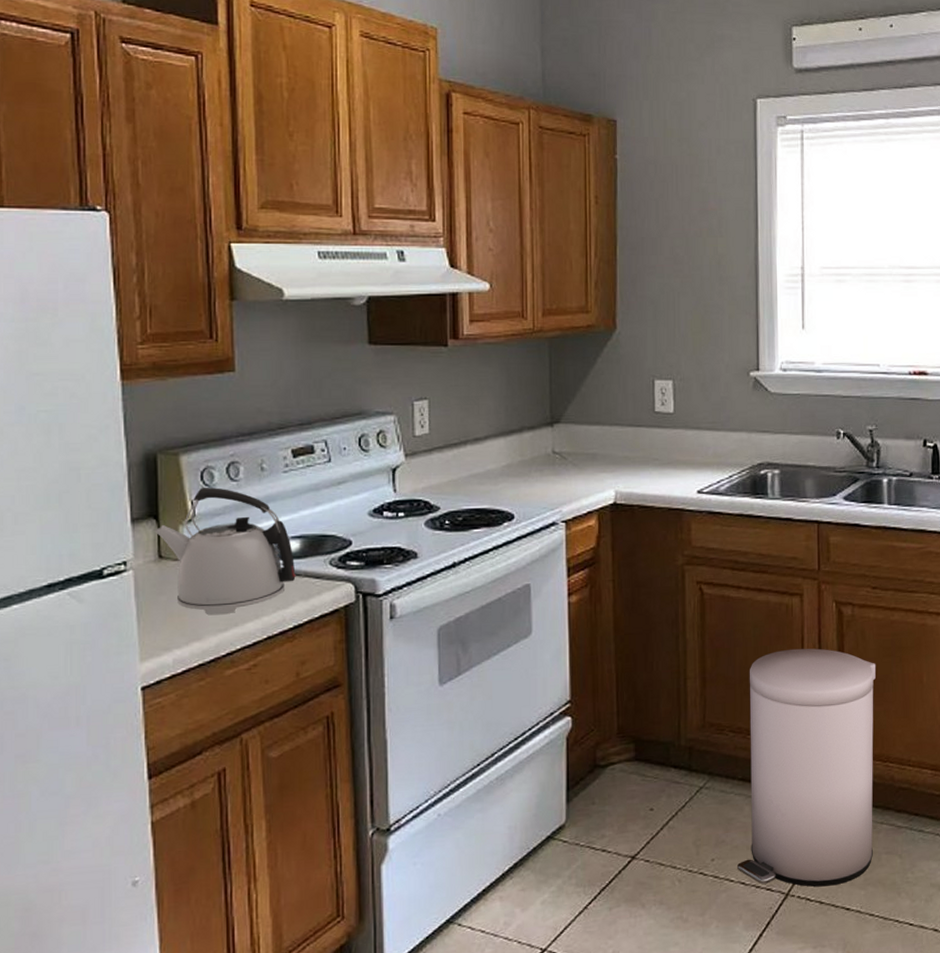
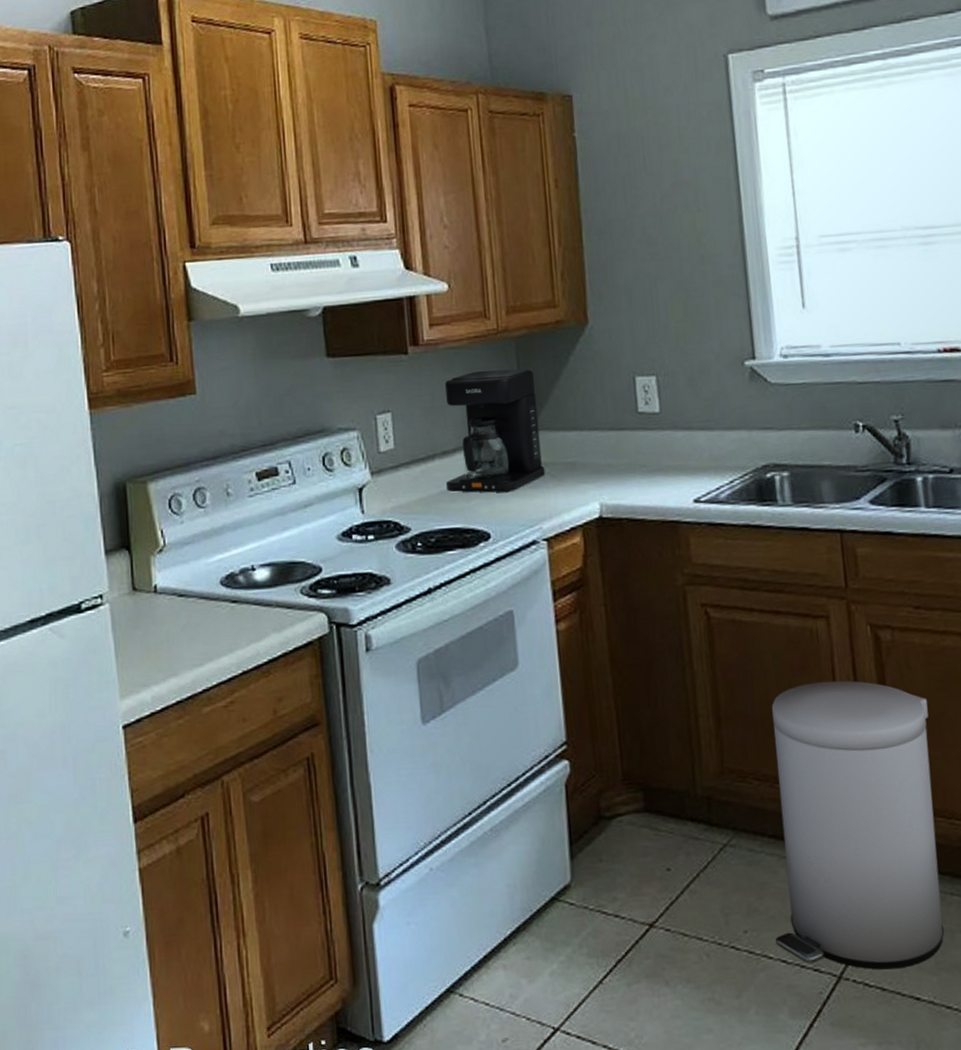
kettle: present [155,487,296,614] -> none [127,515,267,649]
coffee maker: none [475,366,568,478] -> present [444,368,545,493]

